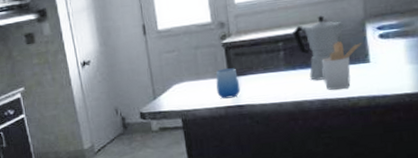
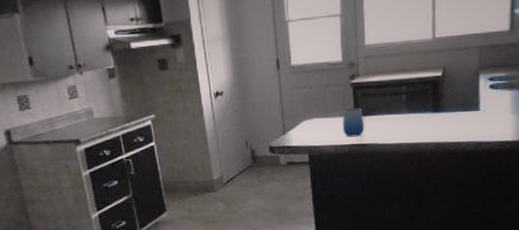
moka pot: present [293,15,346,81] -> none [415,63,463,125]
utensil holder: present [321,41,362,90] -> none [438,89,475,134]

